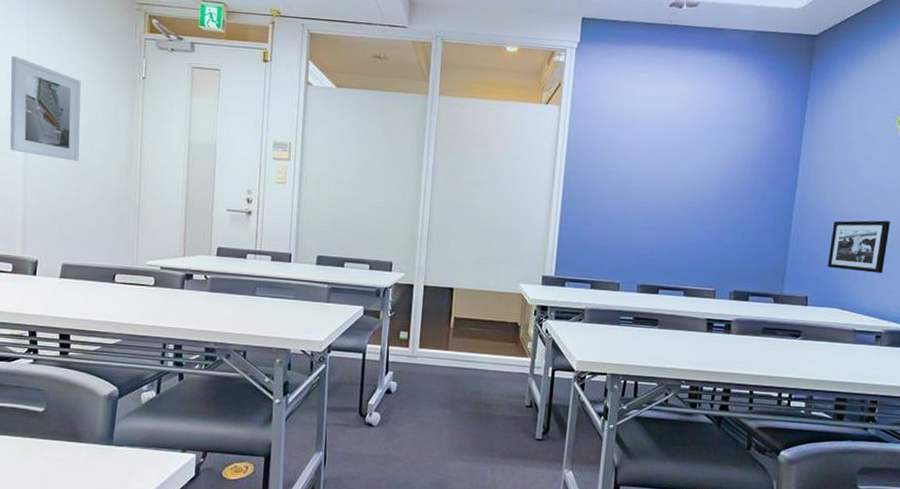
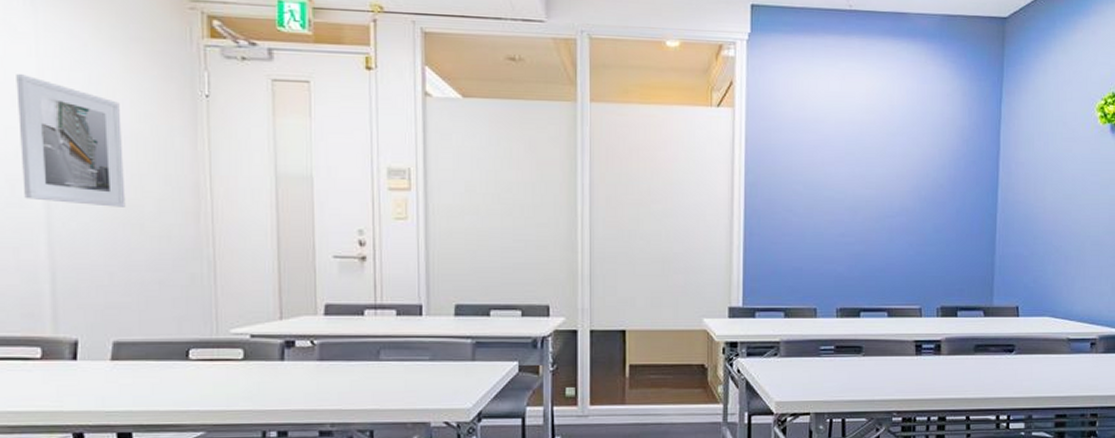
picture frame: present [827,220,890,273] -> none [1036,217,1096,275]

